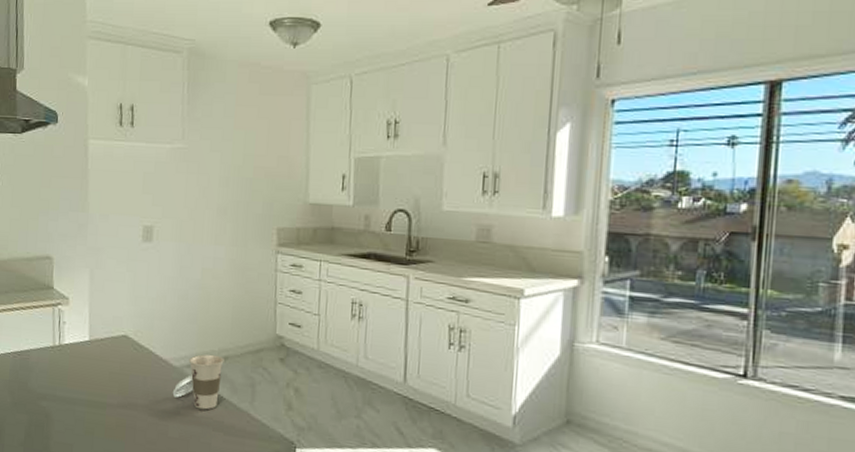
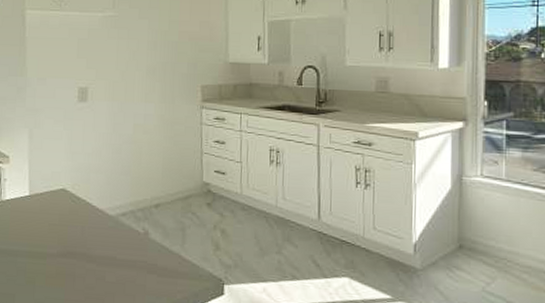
cup: present [172,354,224,410] -> none [109,202,156,255]

